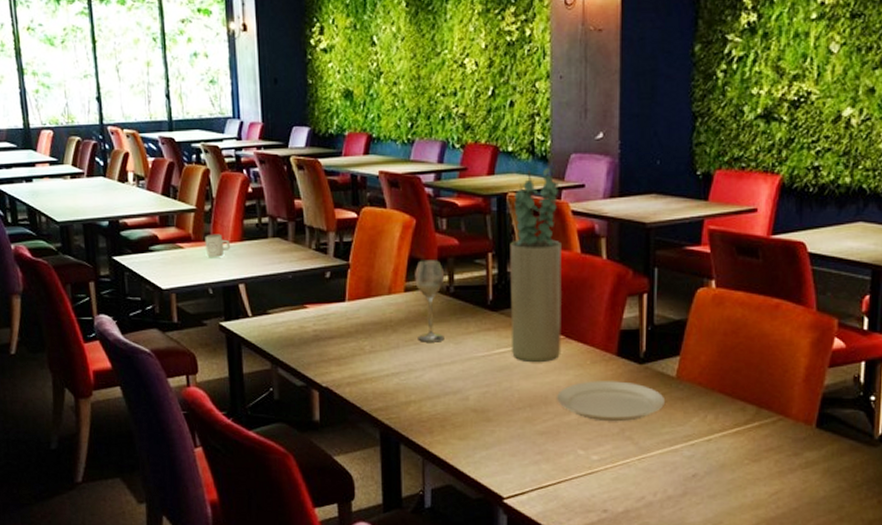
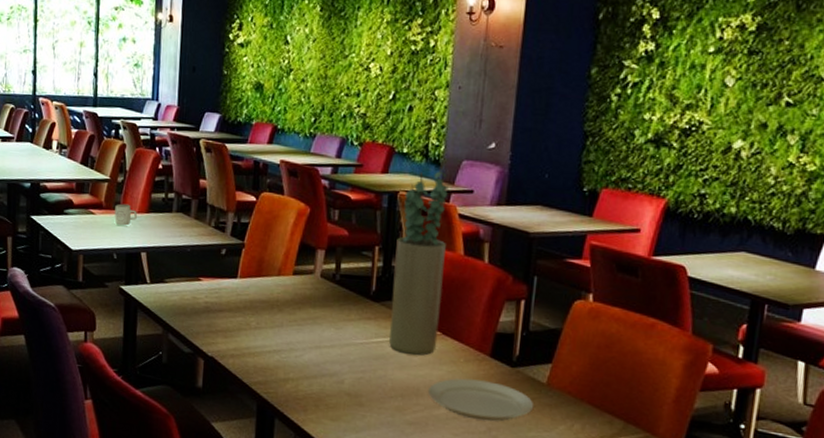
wineglass: present [415,260,445,342] -> none [301,246,333,326]

